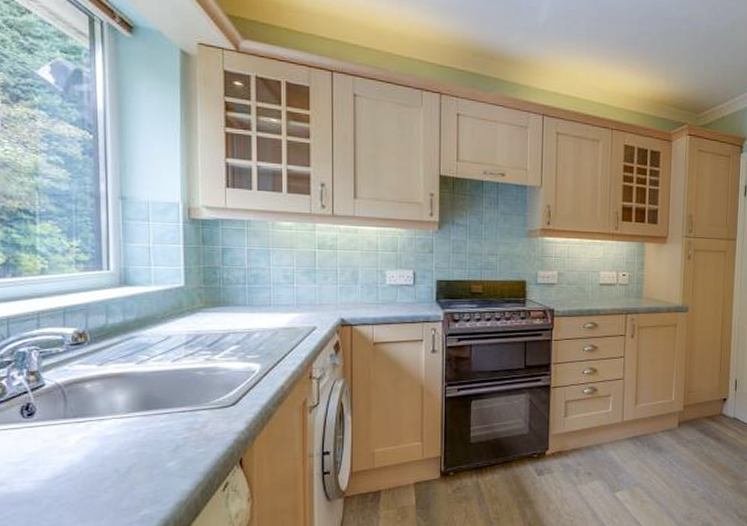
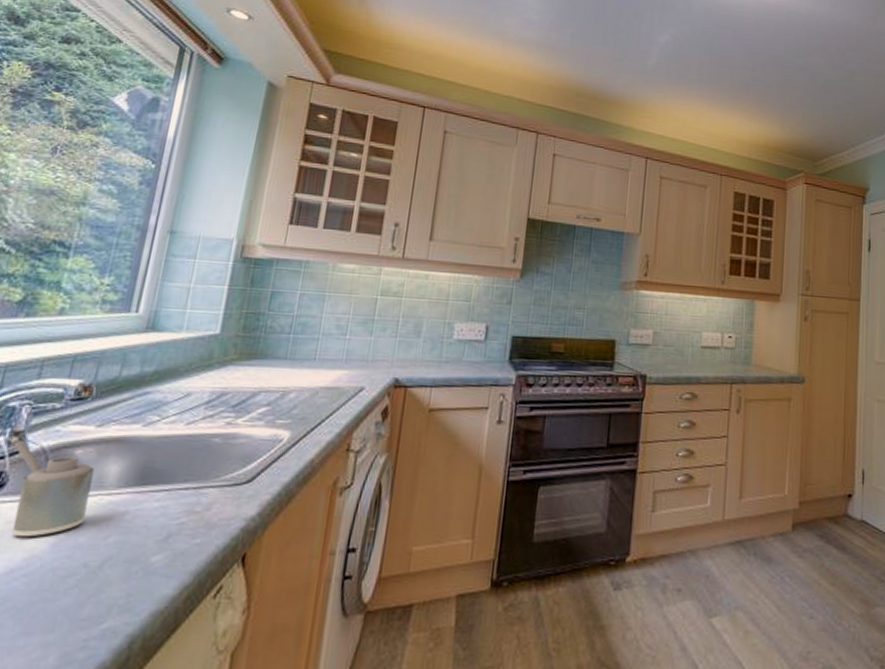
soap dispenser: none [32,378,106,452] -> present [11,440,95,538]

